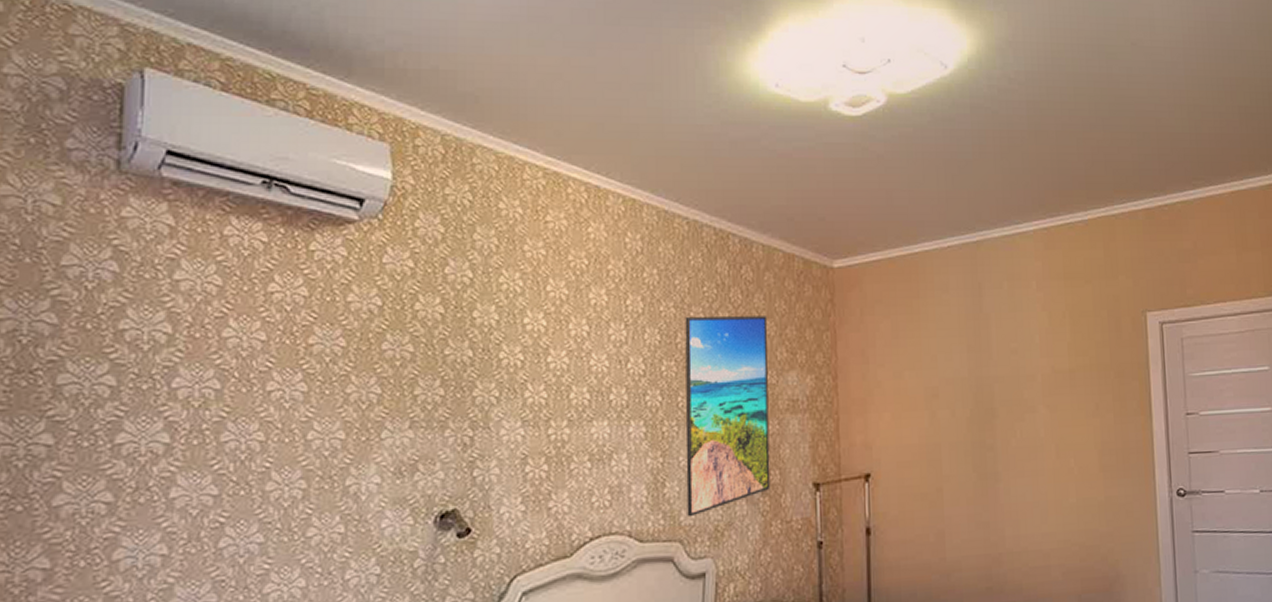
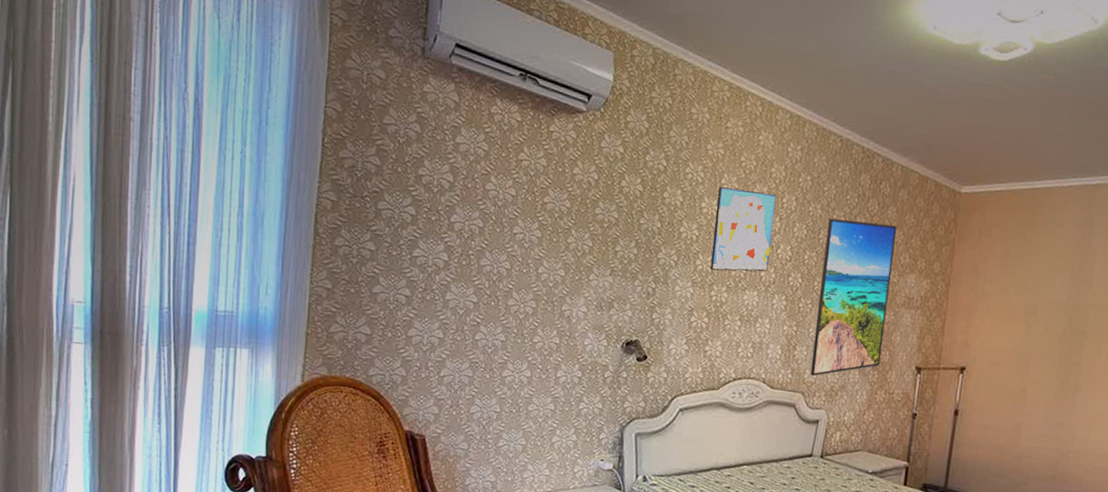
wall art: none [543,295,619,401] -> present [710,187,777,272]

